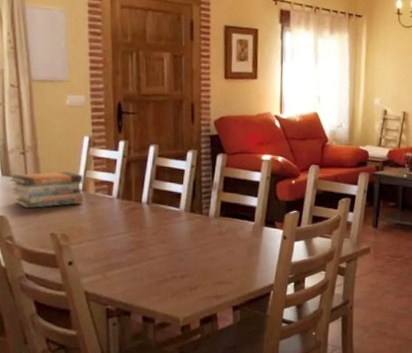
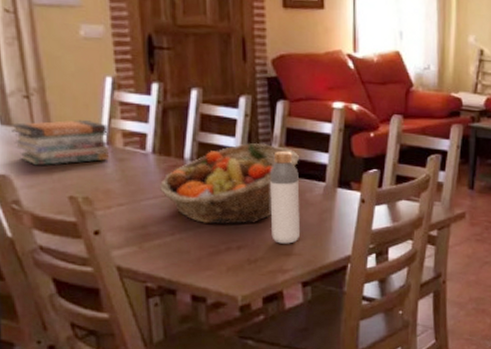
fruit basket: none [122,189,233,257] -> present [160,142,299,225]
bottle: none [209,195,233,274] -> present [269,150,300,244]

